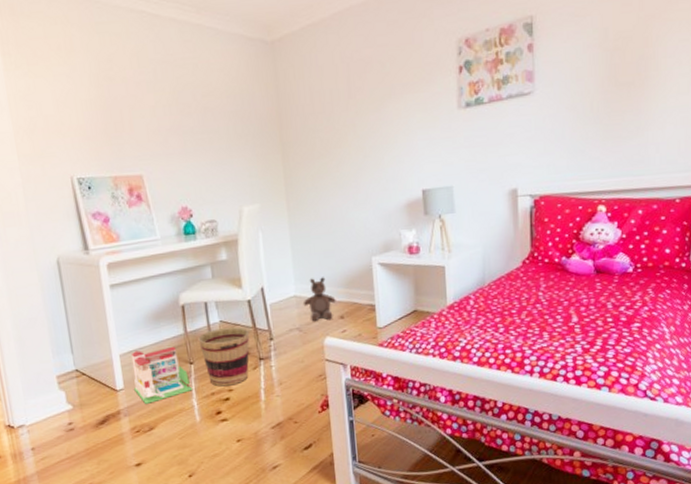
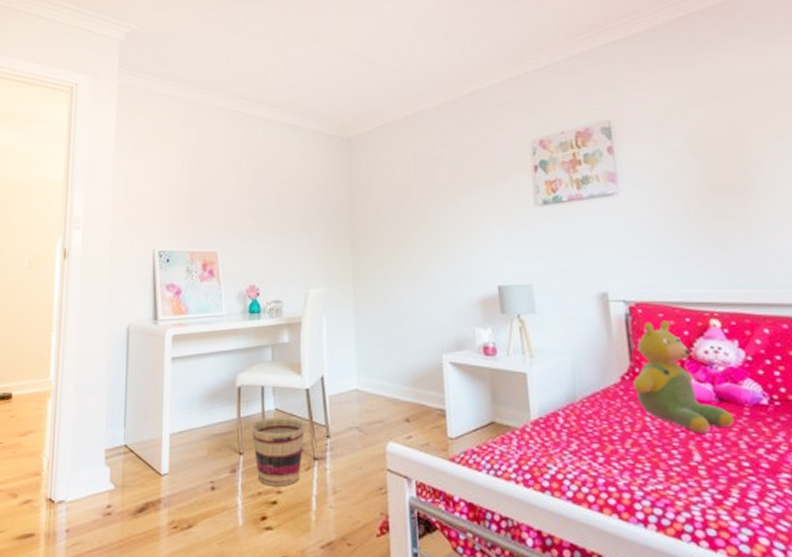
dollhouse: present [131,346,193,404] -> none [179,431,239,495]
stuffed animal: present [303,277,336,322] -> none [364,371,401,422]
teddy bear: none [532,210,606,301] -> present [633,321,735,433]

